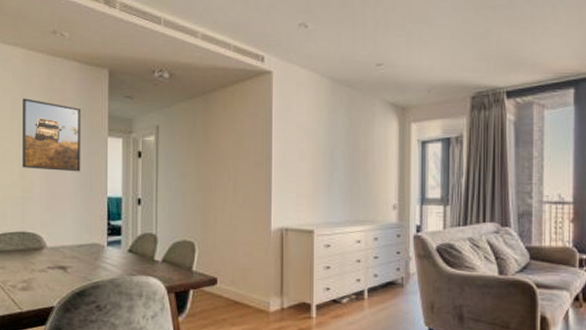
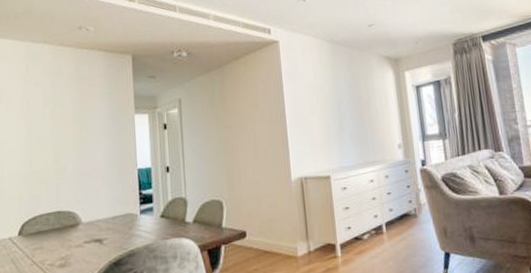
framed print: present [22,98,82,172] -> none [53,88,112,152]

